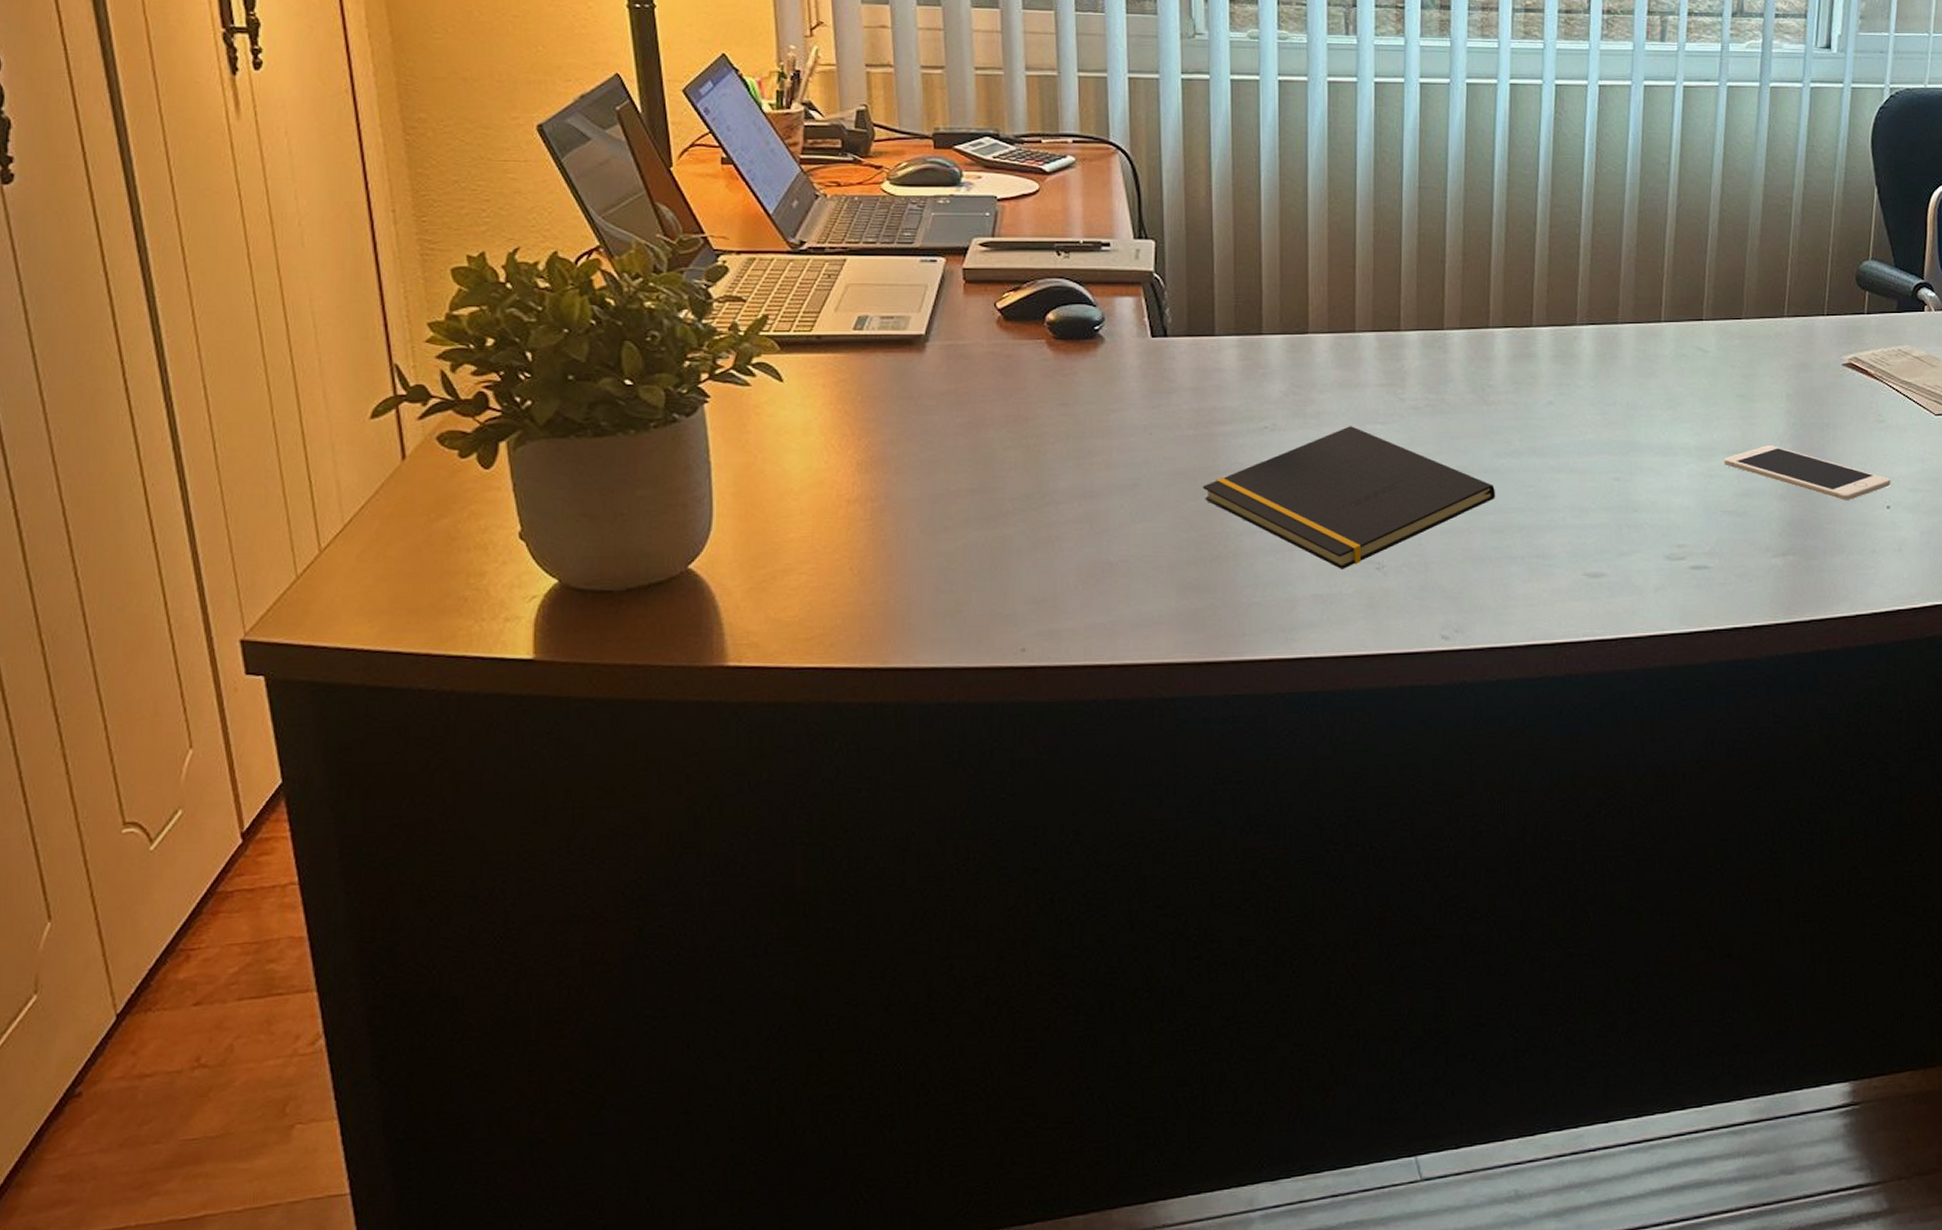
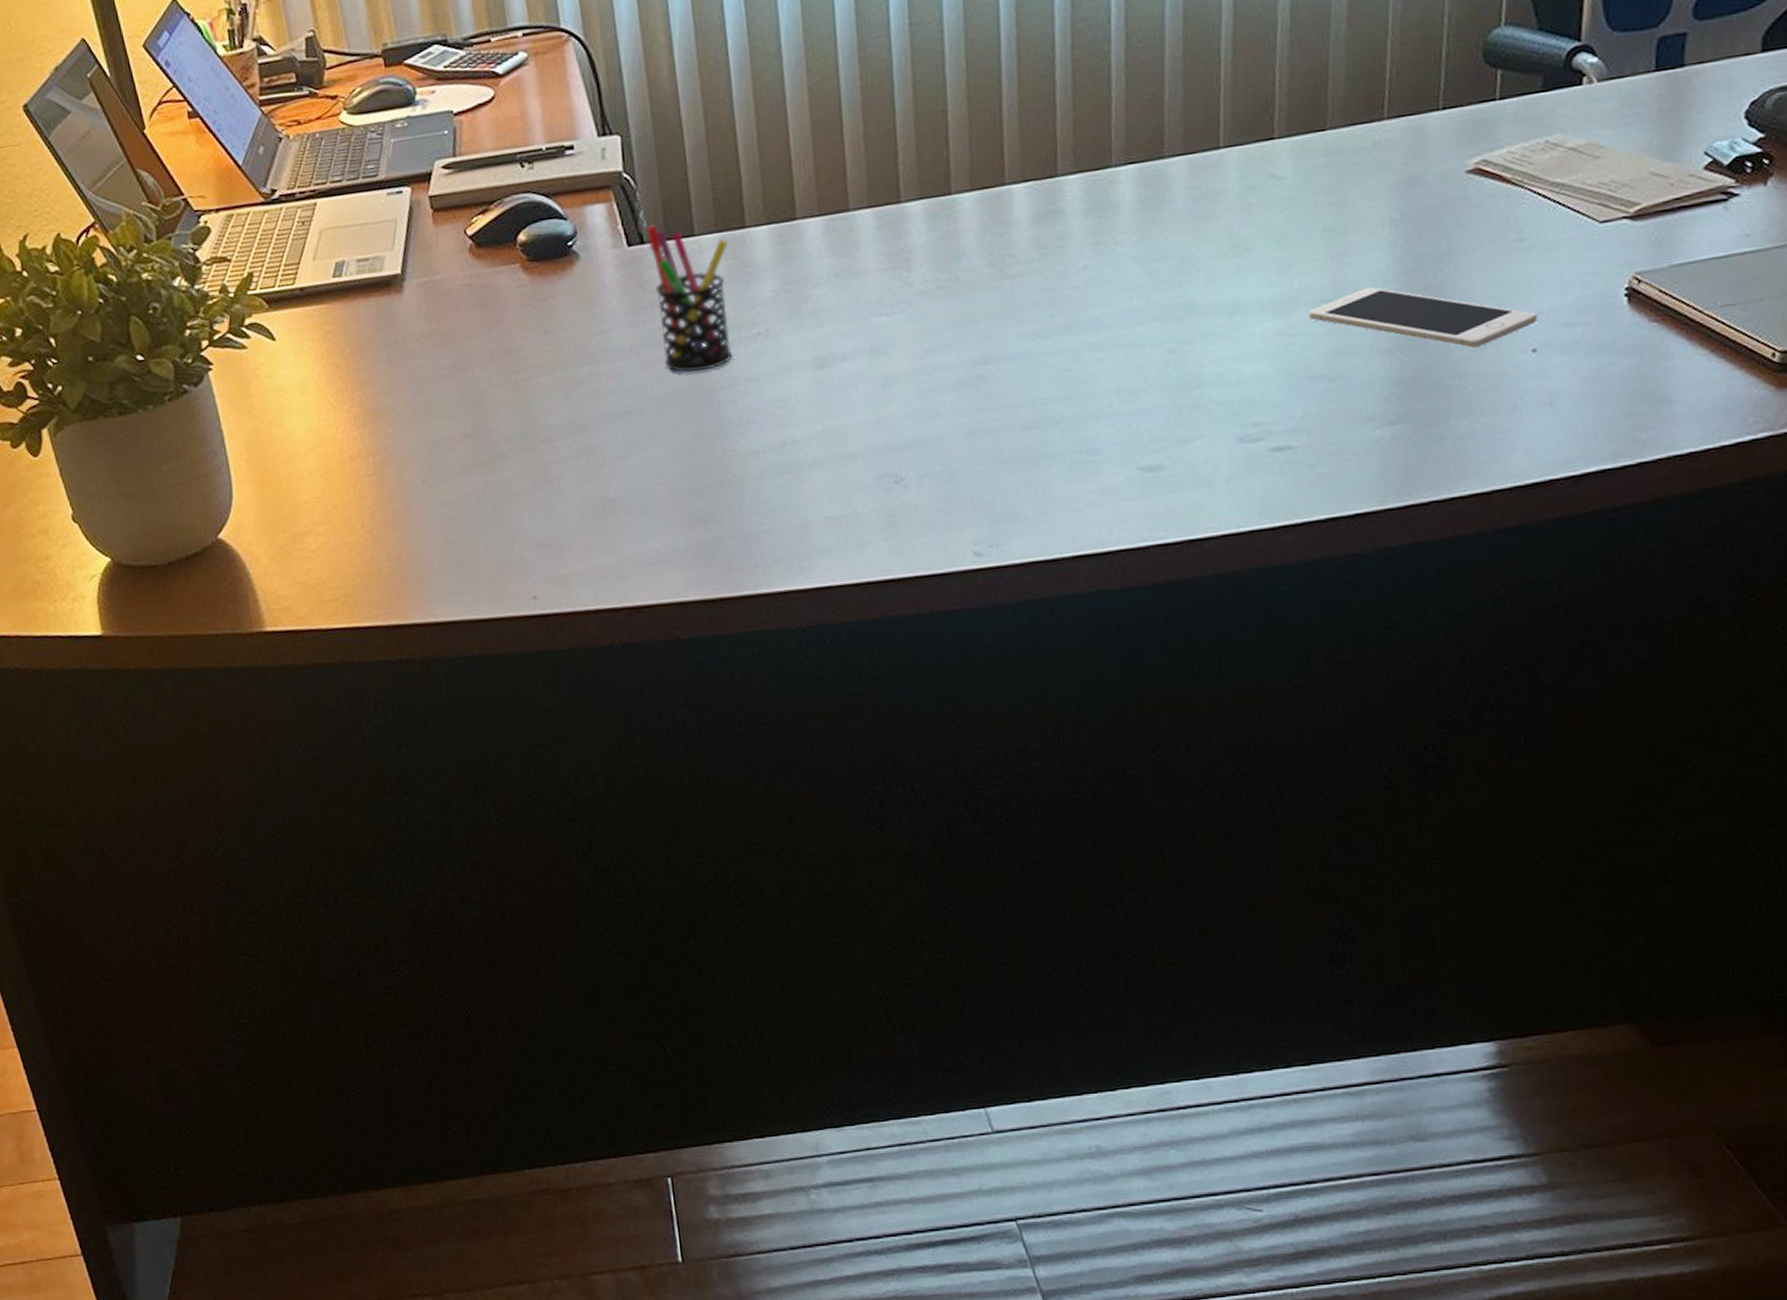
pen holder: none [1171,322,1246,455] -> present [646,225,733,373]
notepad: present [1202,426,1496,569] -> none [697,321,1027,486]

